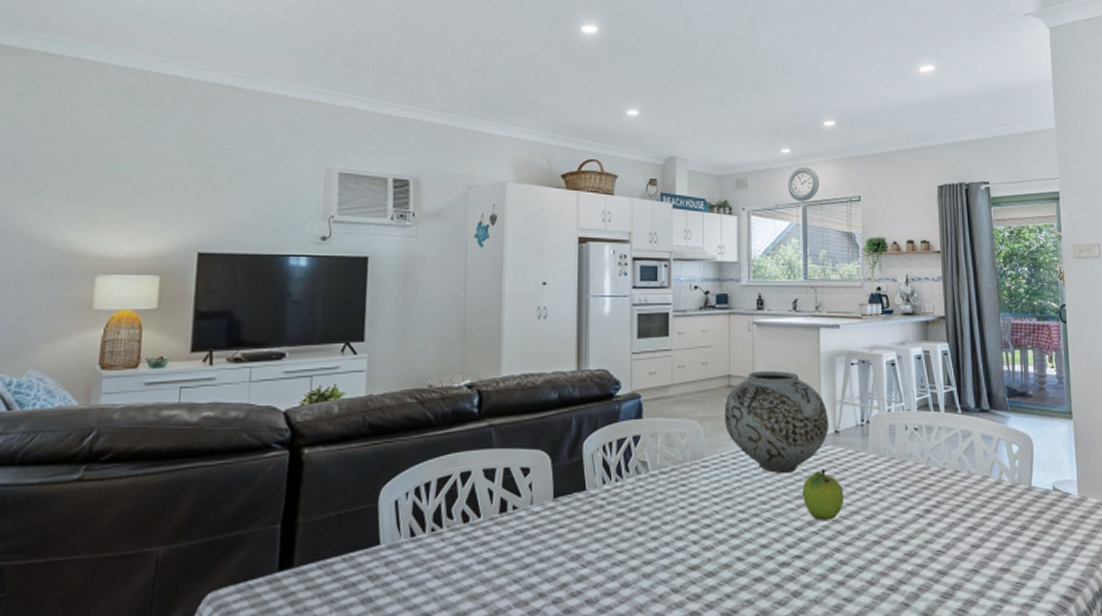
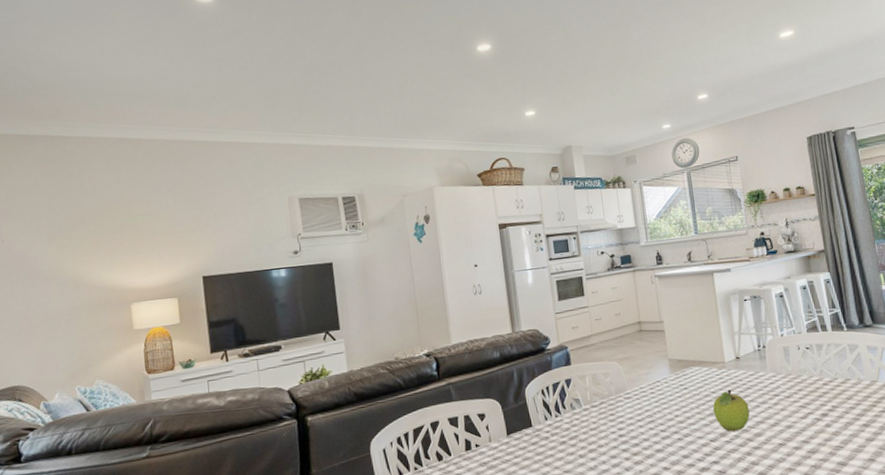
vase: present [724,371,830,473] -> none [638,313,731,397]

